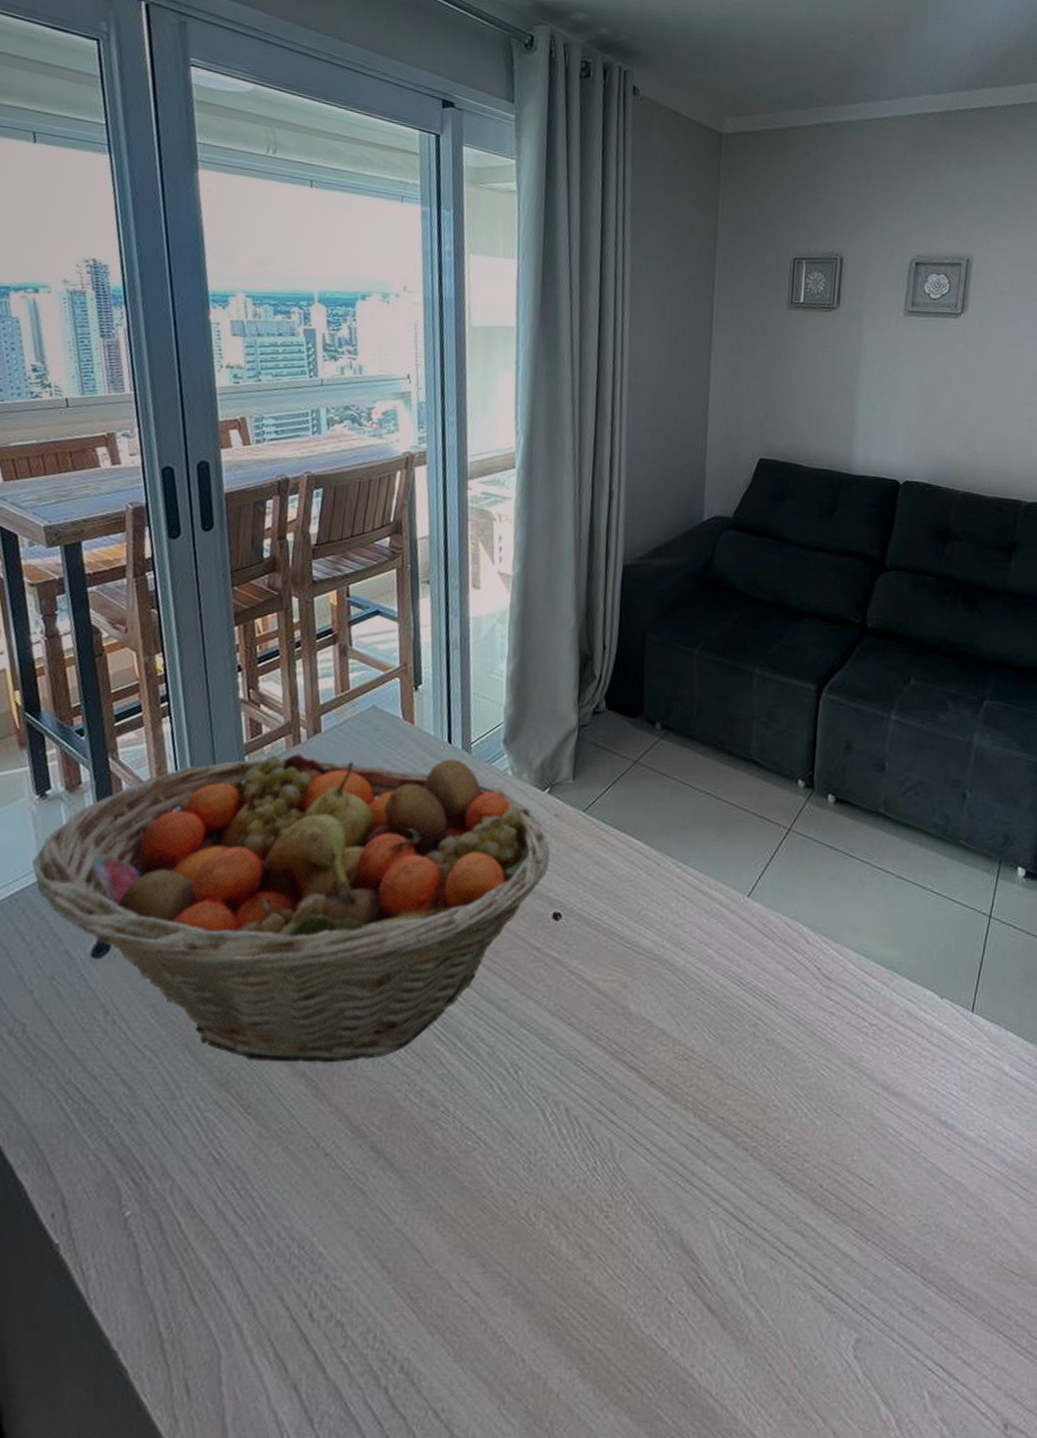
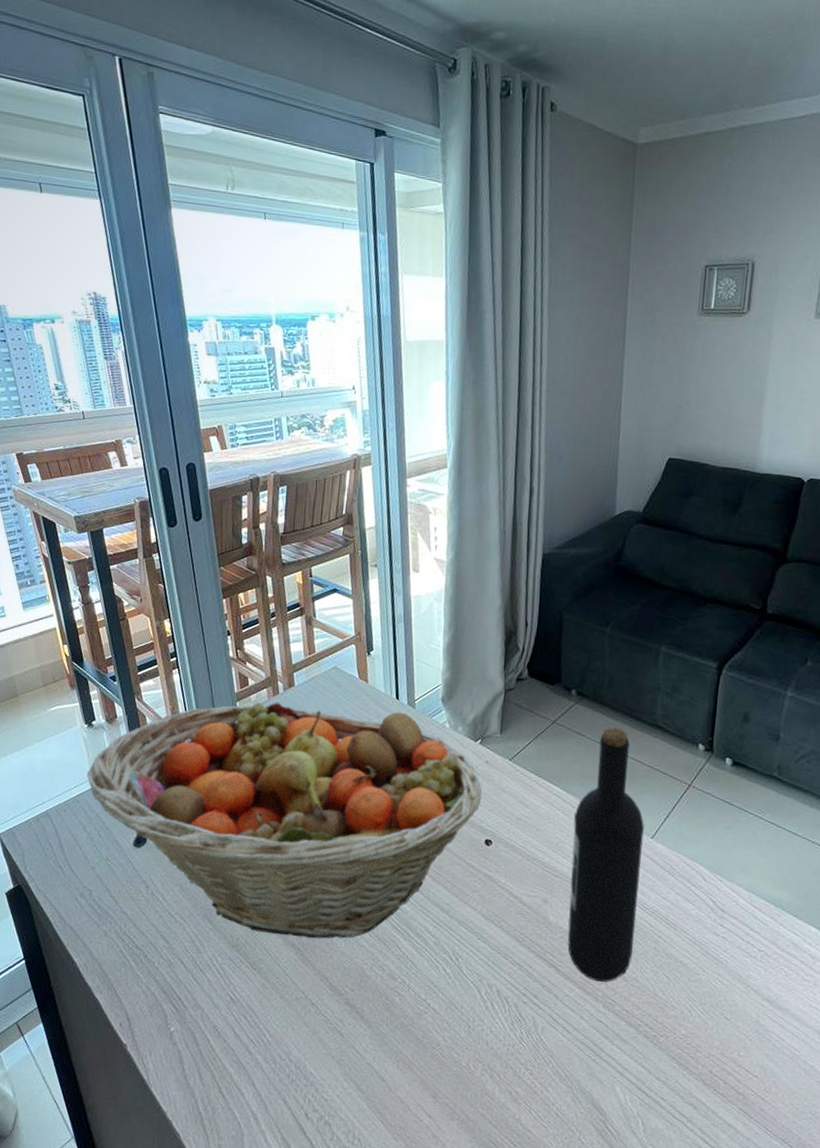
wine bottle: none [651,764,739,1084] -> present [567,727,644,982]

